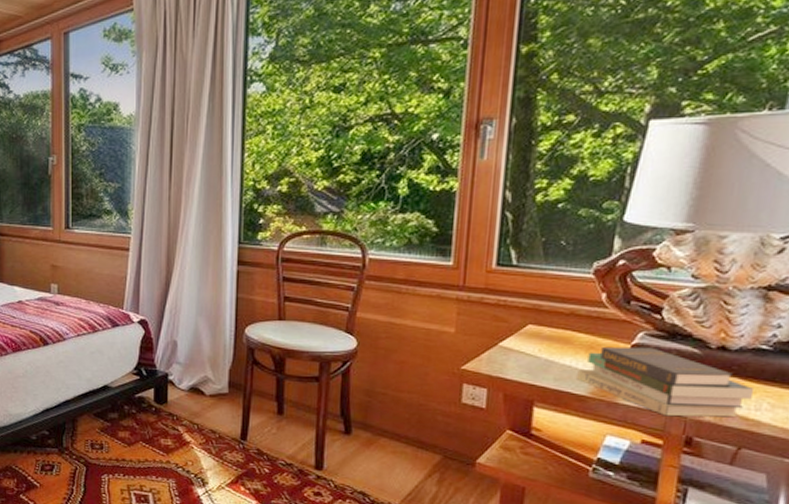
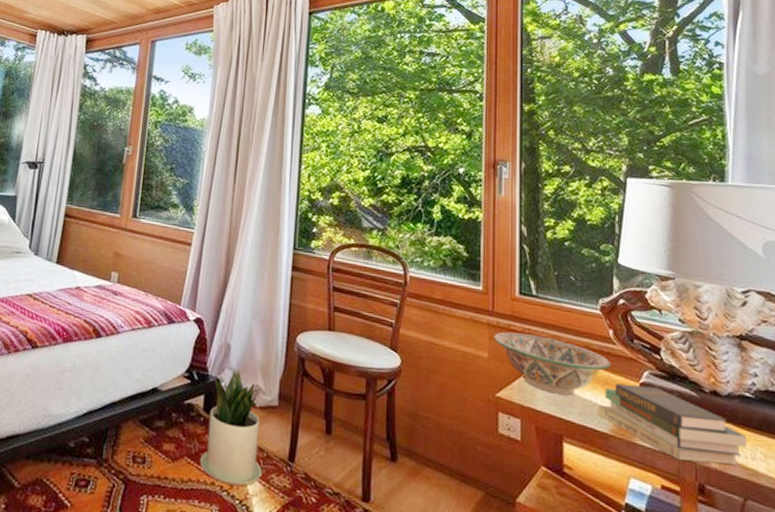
planter: none [154,364,215,463] -> present [200,370,262,487]
decorative bowl: none [463,305,599,363] -> present [494,331,611,396]

